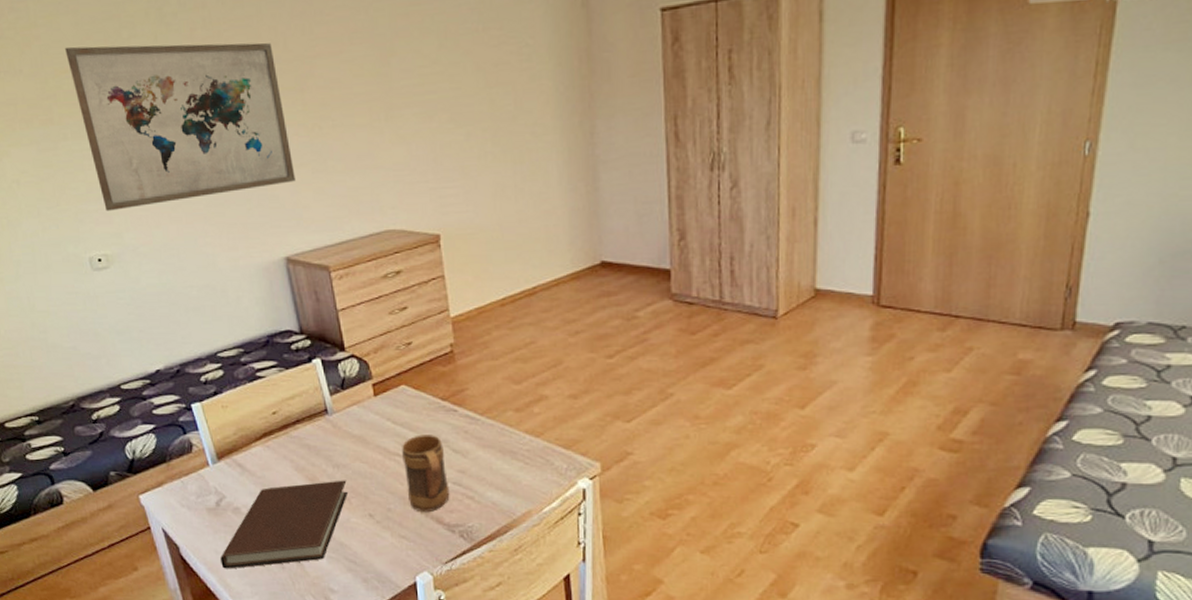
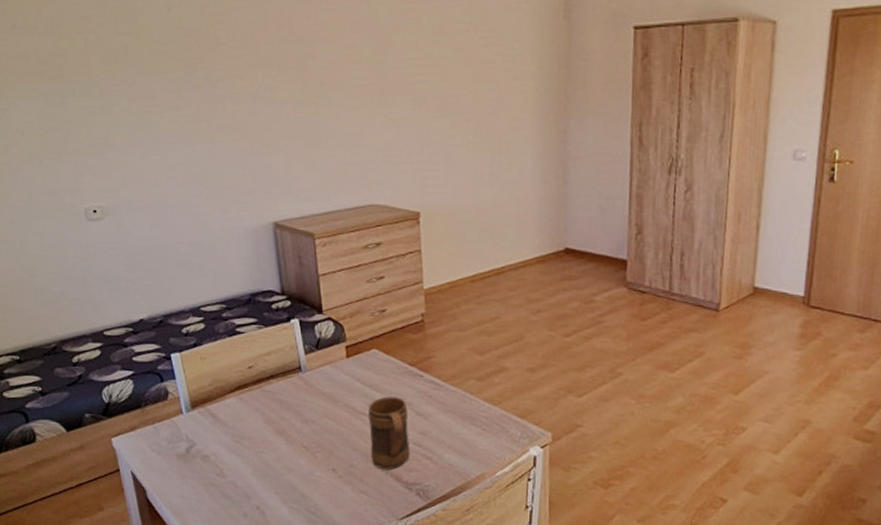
wall art: present [65,42,296,212] -> none [81,10,290,167]
notebook: present [220,480,349,569] -> none [186,434,315,514]

